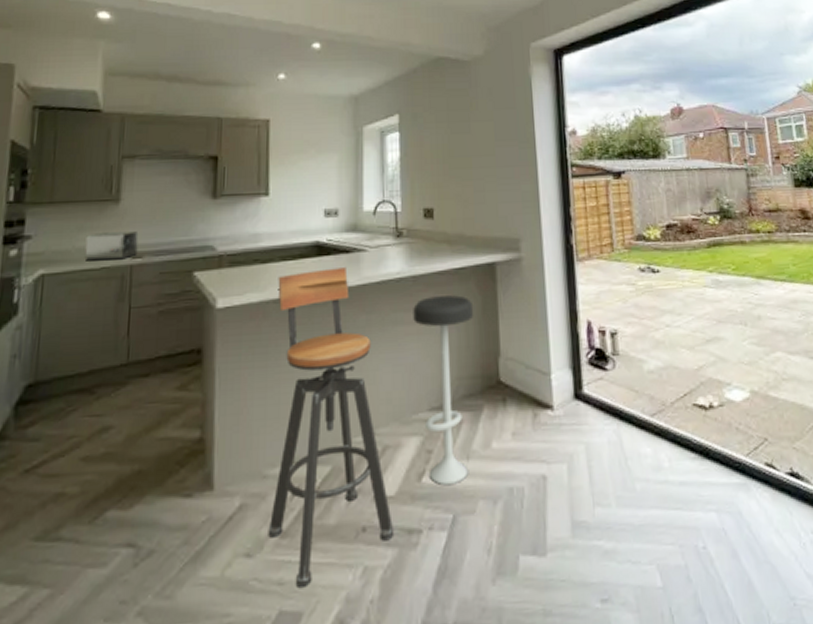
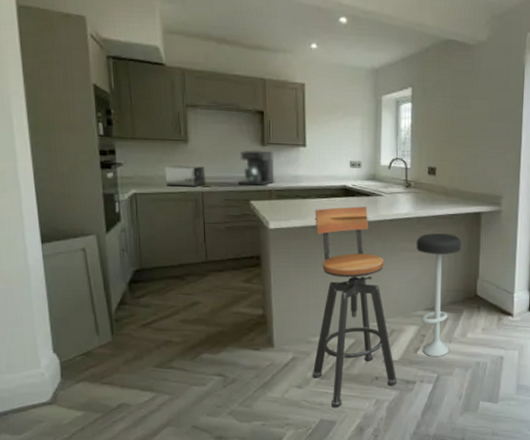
coffee maker: none [180,204,228,253] -> present [239,150,275,187]

